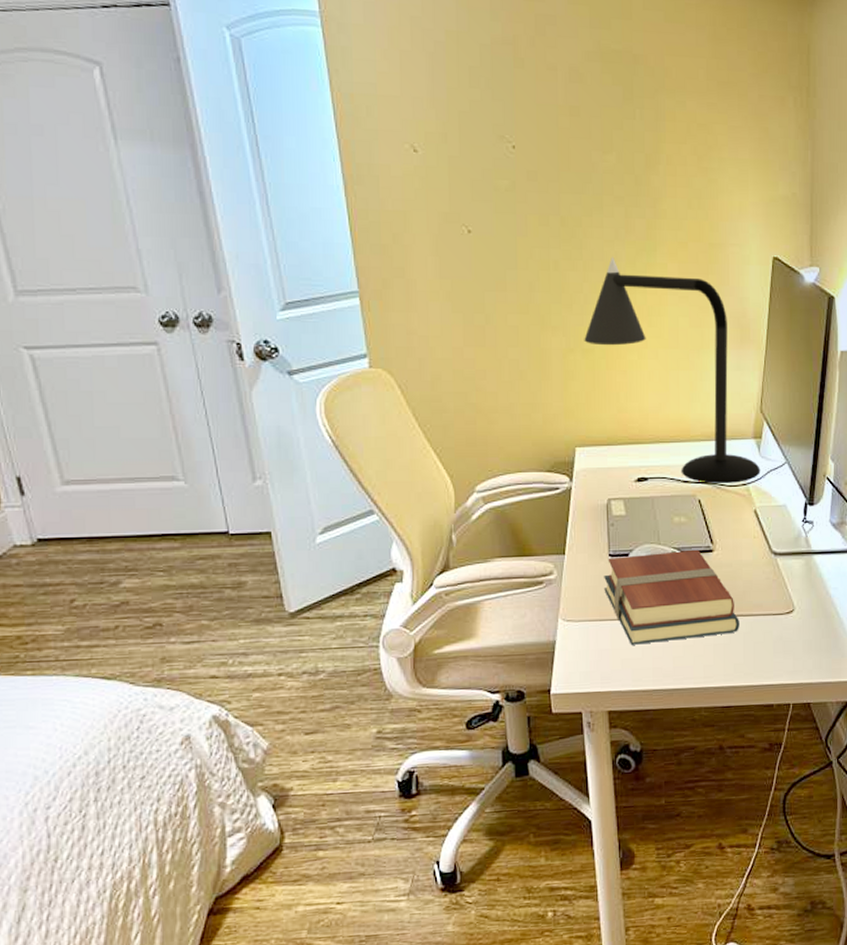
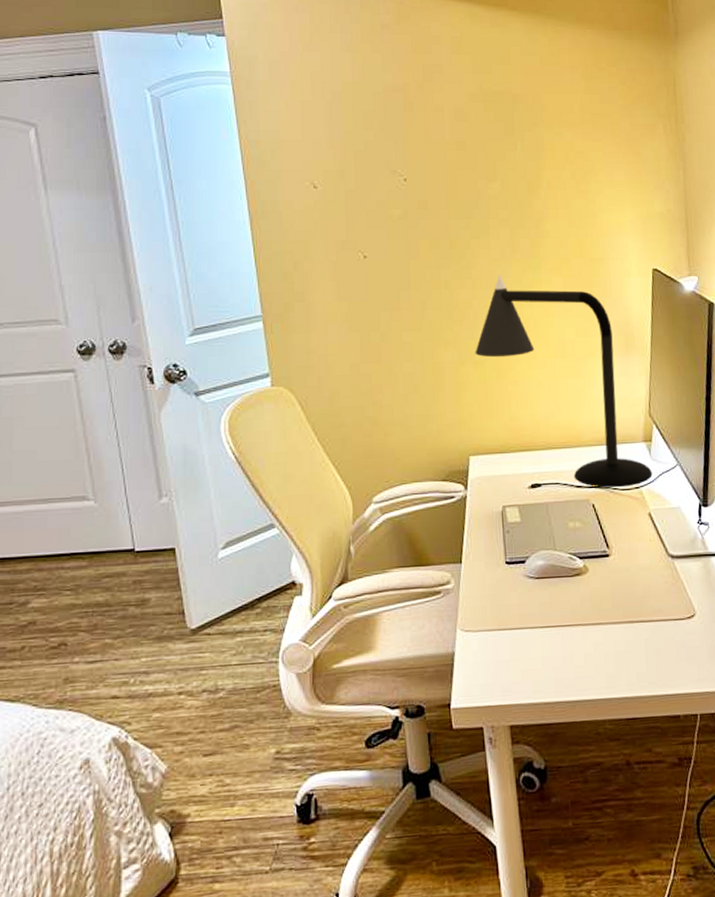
books: present [604,549,739,645] -> none [501,554,640,655]

